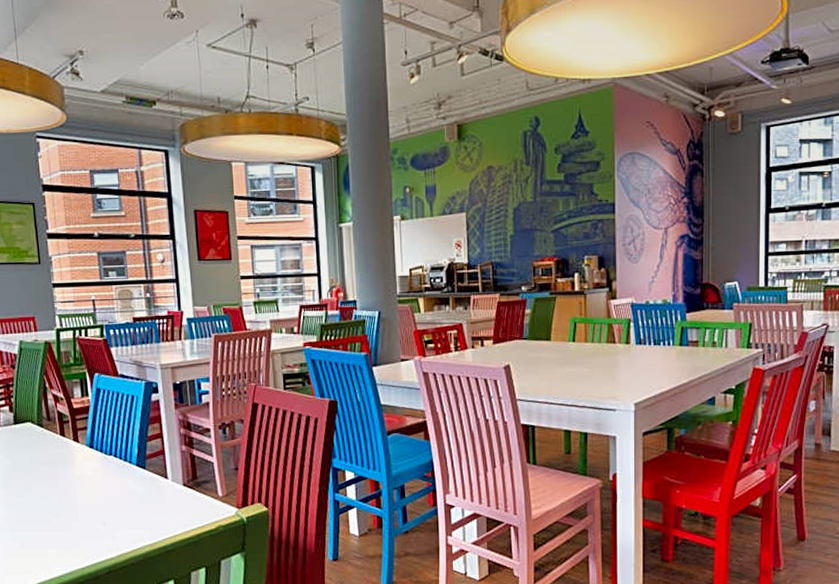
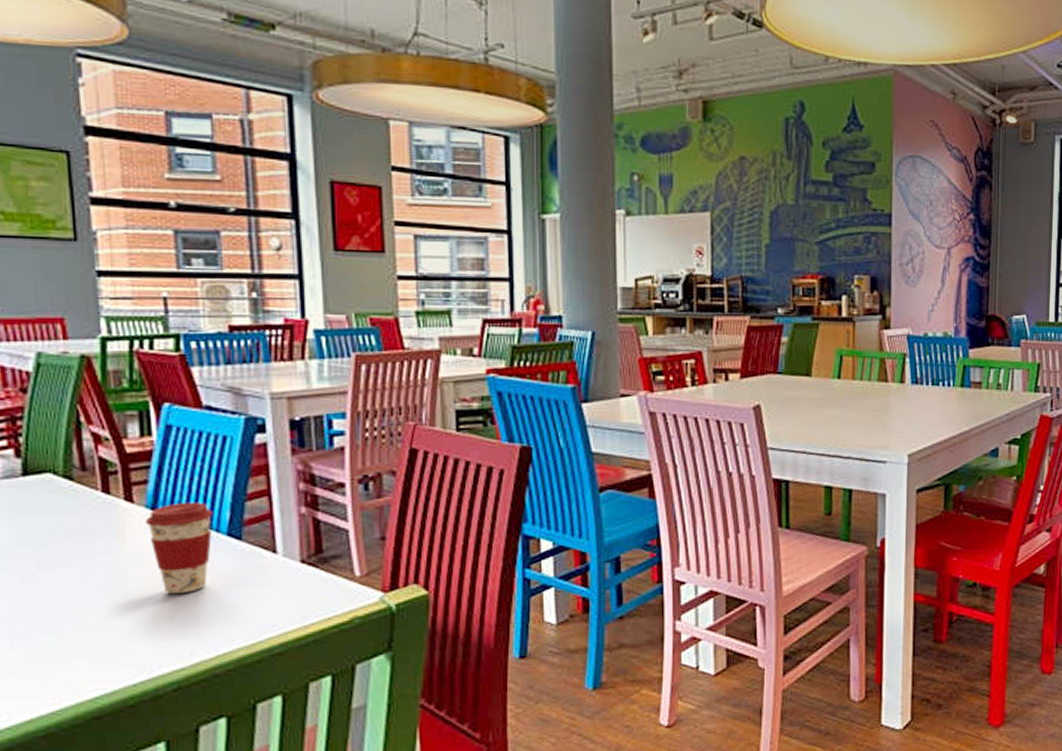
coffee cup: none [86,442,128,507] -> present [145,501,214,595]

